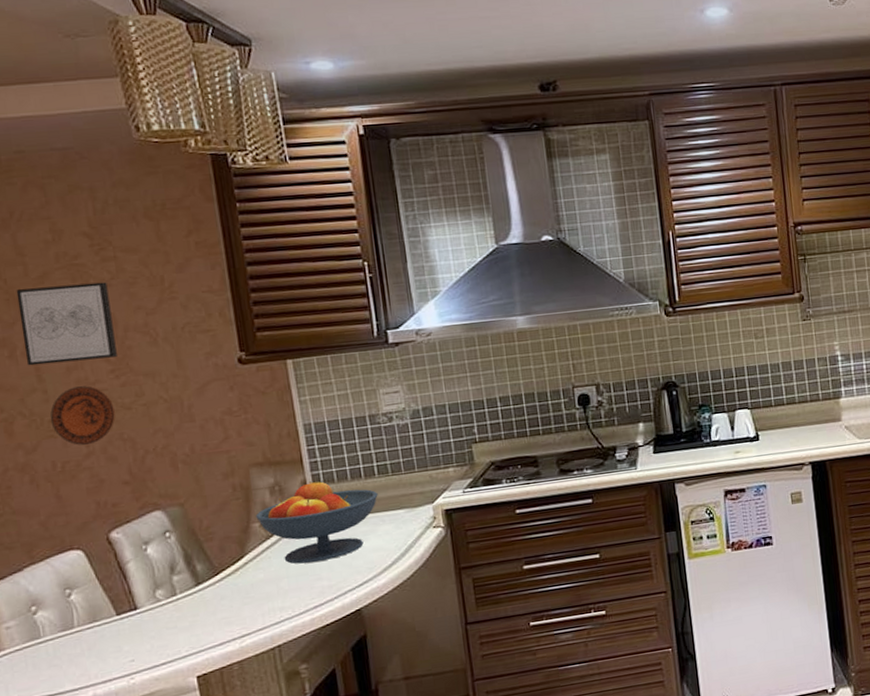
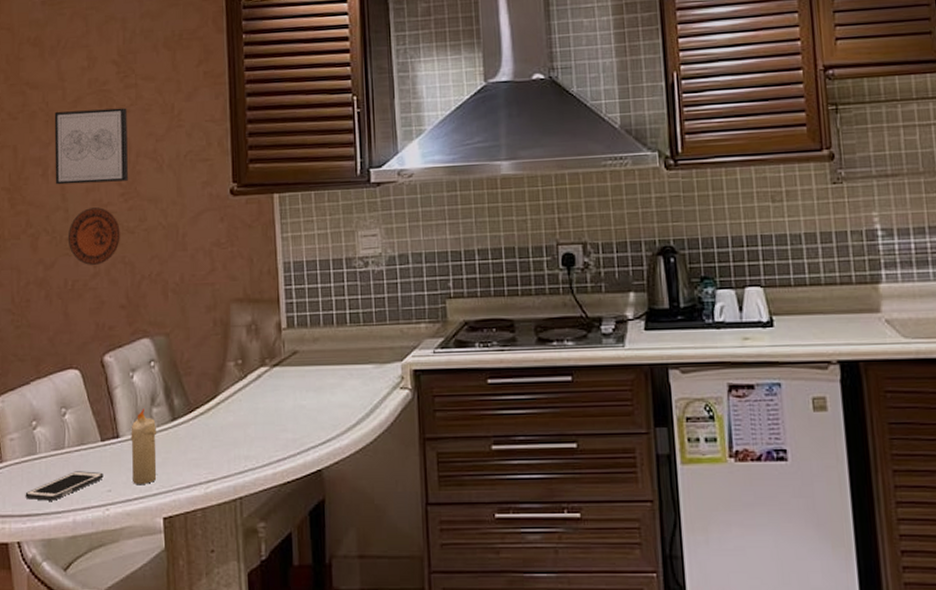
cell phone: none [32,644,124,683] -> present [25,471,104,501]
candle: none [150,578,185,650] -> present [131,409,157,484]
fruit bowl: present [255,481,378,564] -> none [231,323,348,411]

